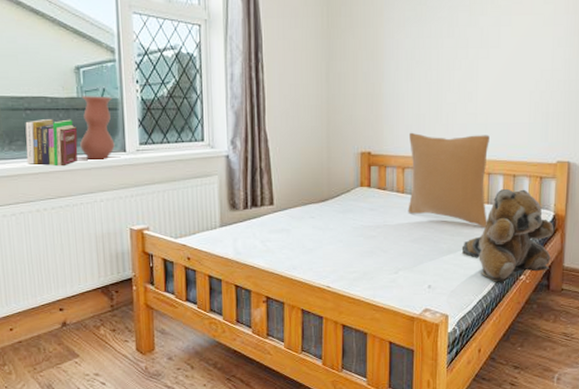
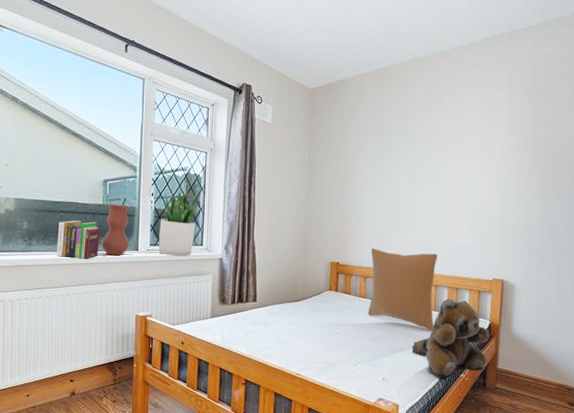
planter: none [149,72,195,156] -> present [159,188,199,256]

